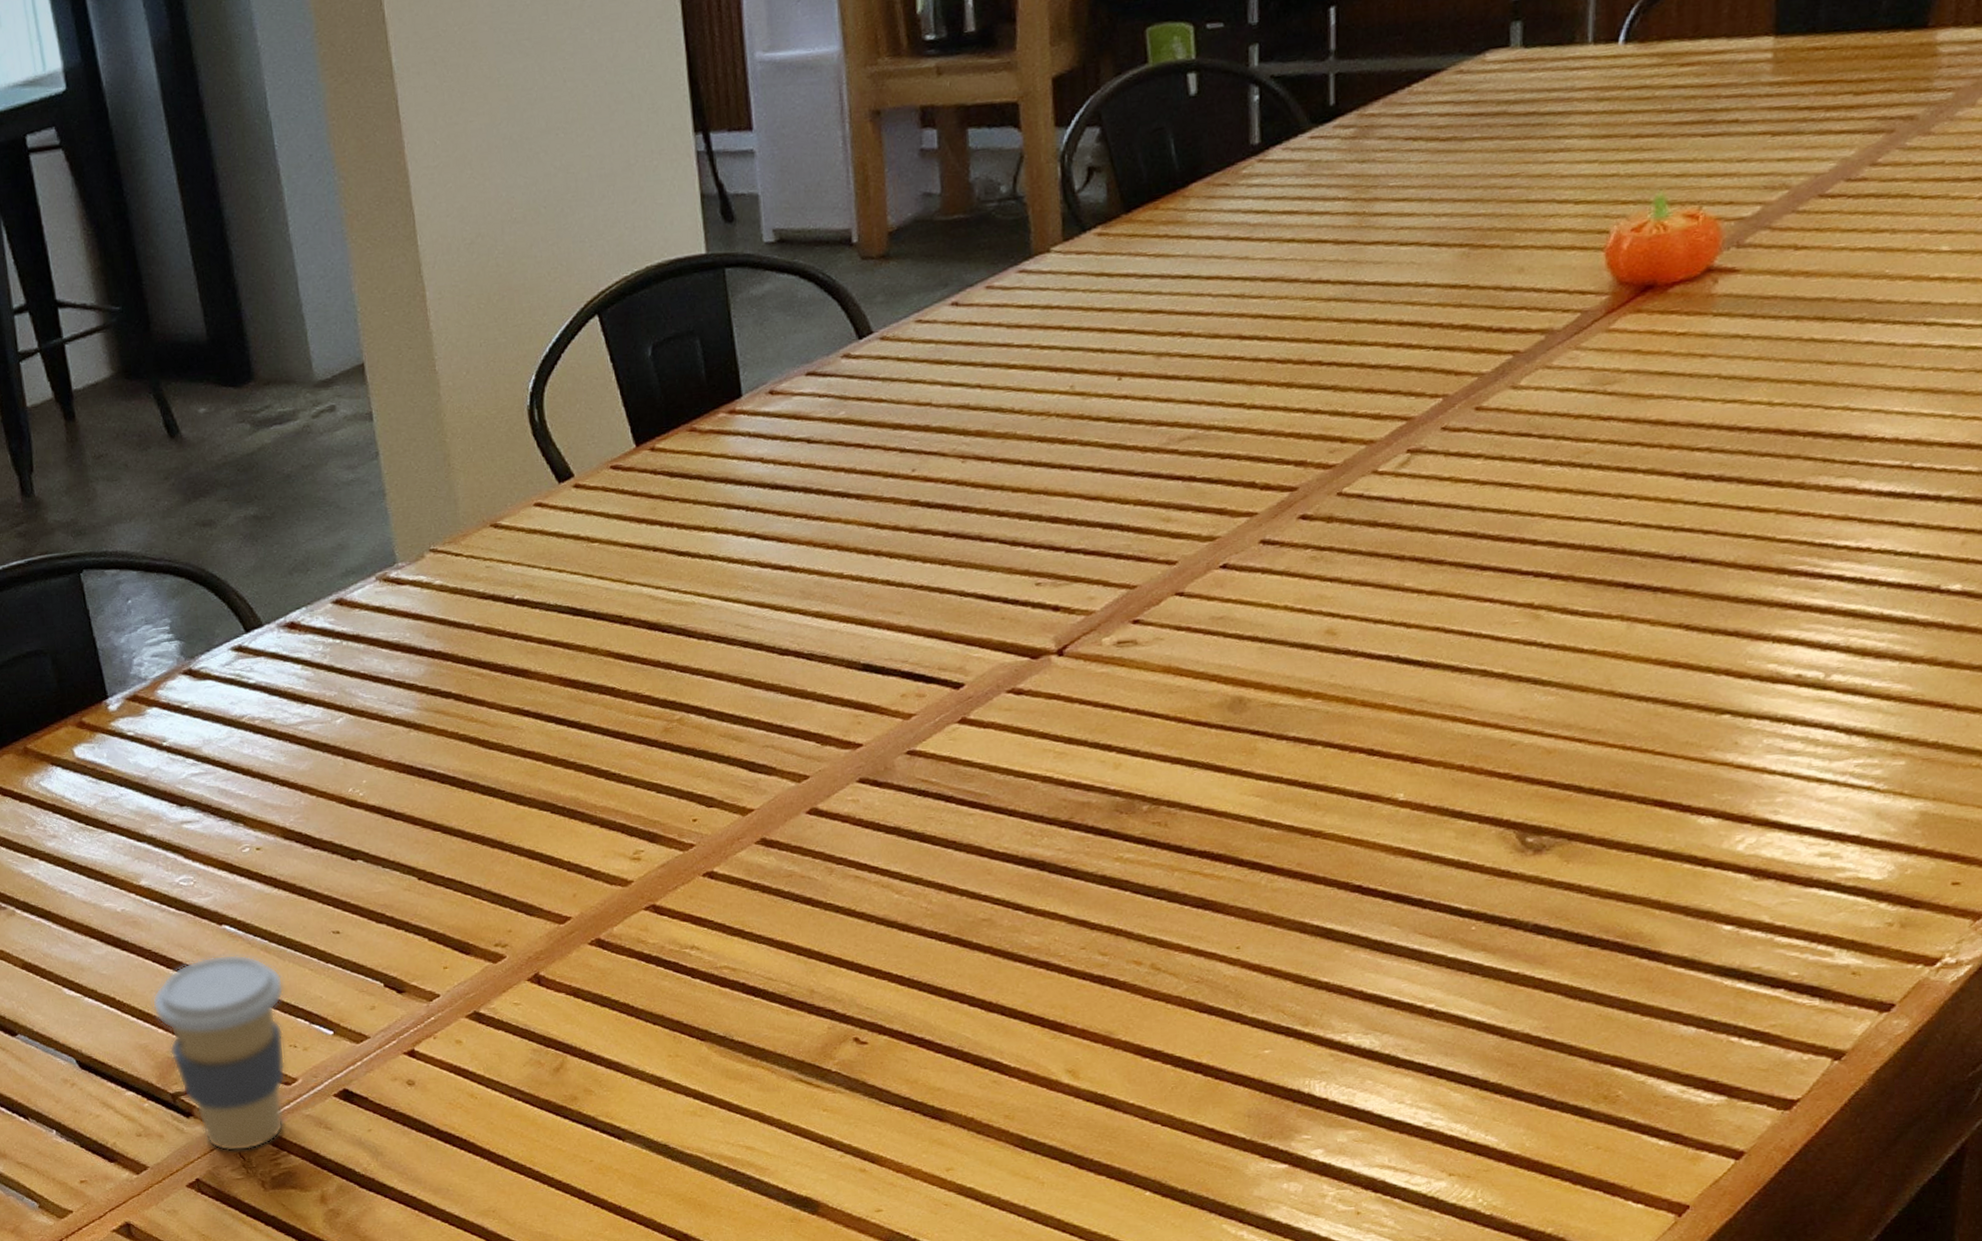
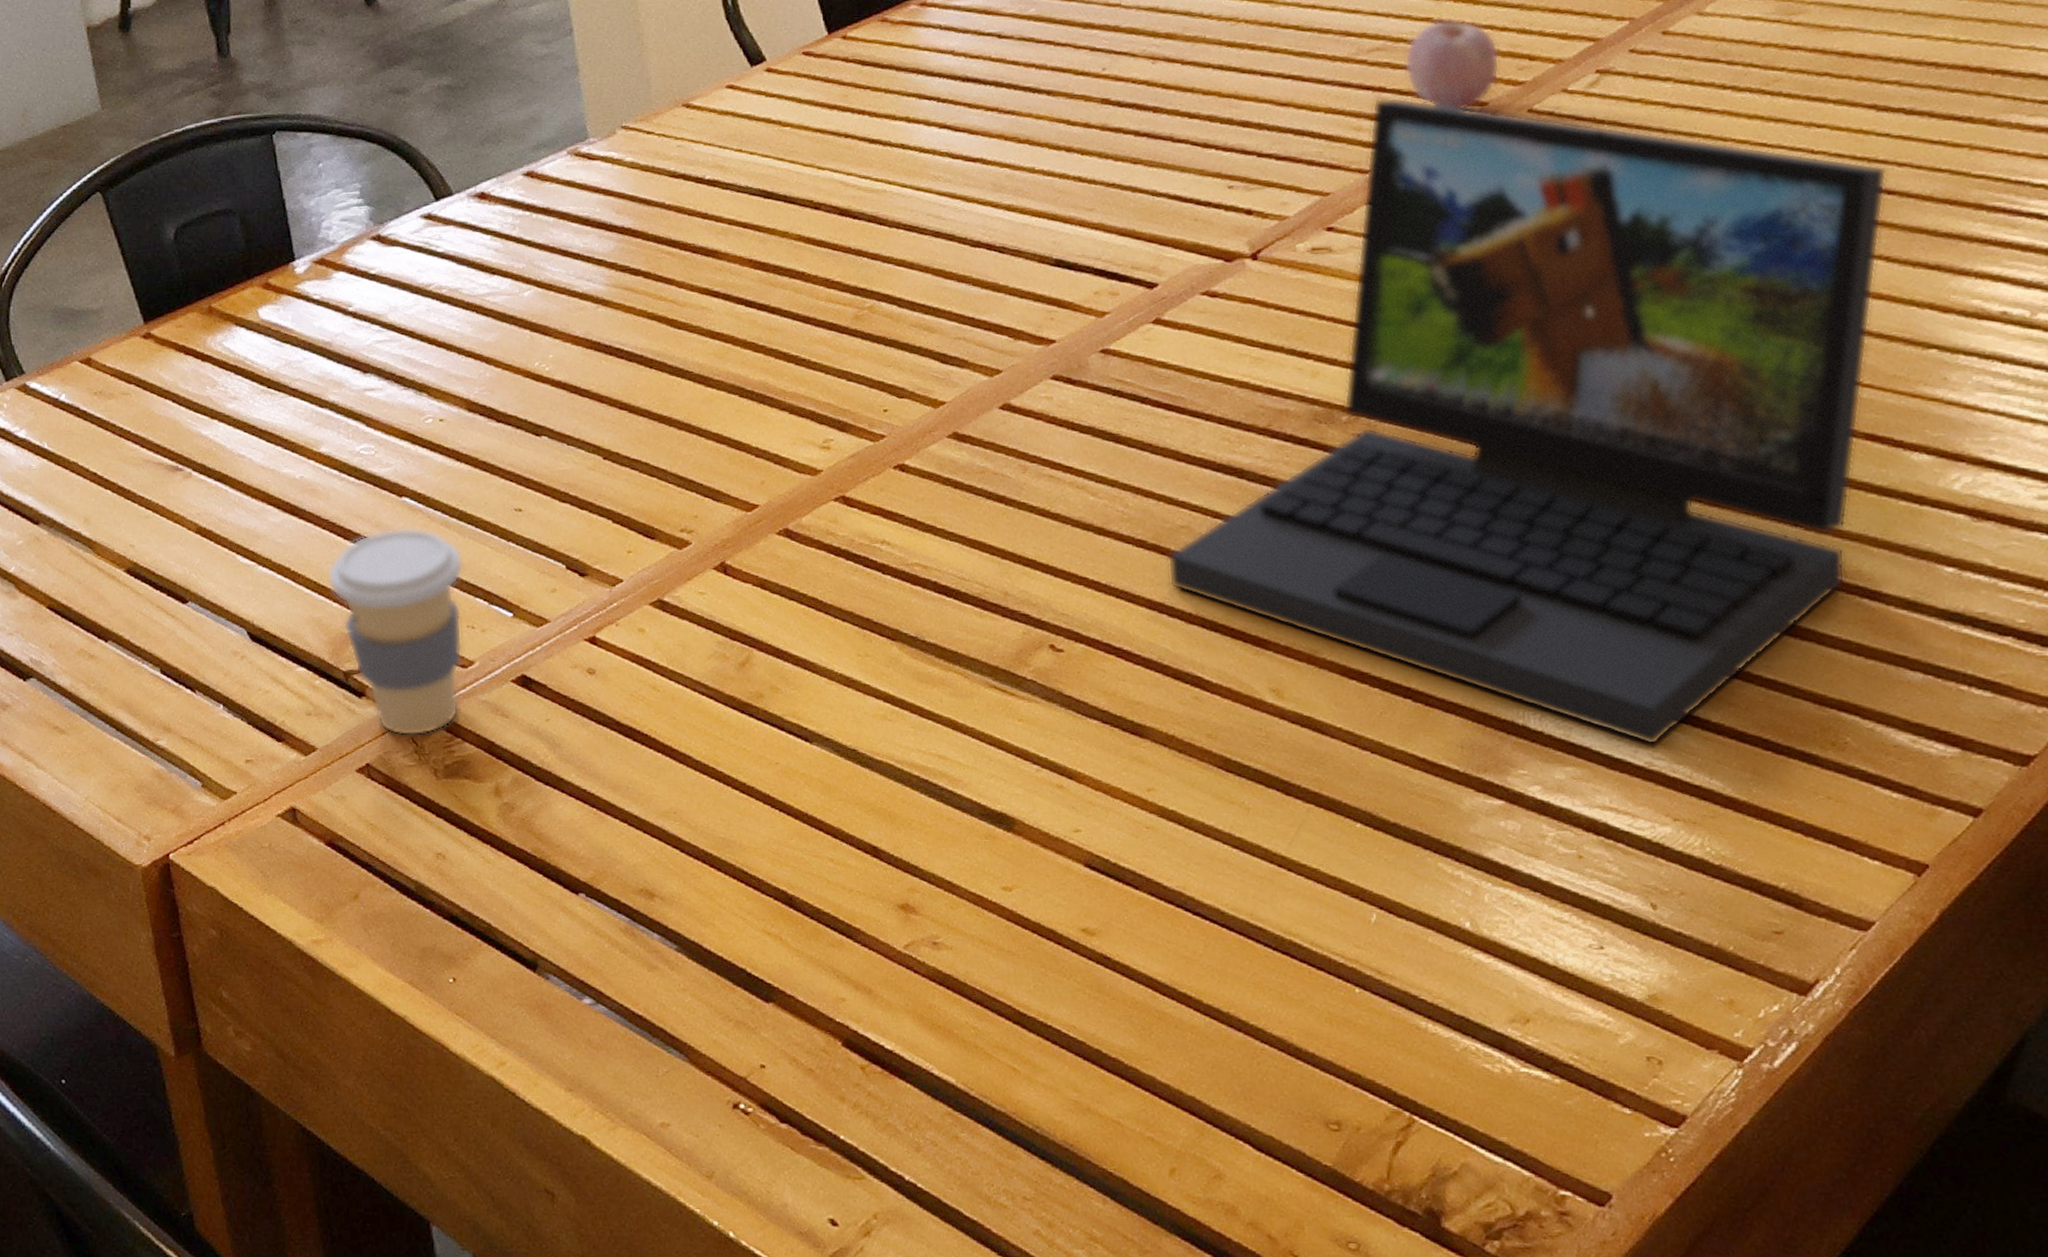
laptop: none [969,486,1692,1107] -> present [1167,97,1887,746]
fruit: none [1215,403,1311,496] -> present [1404,19,1500,109]

